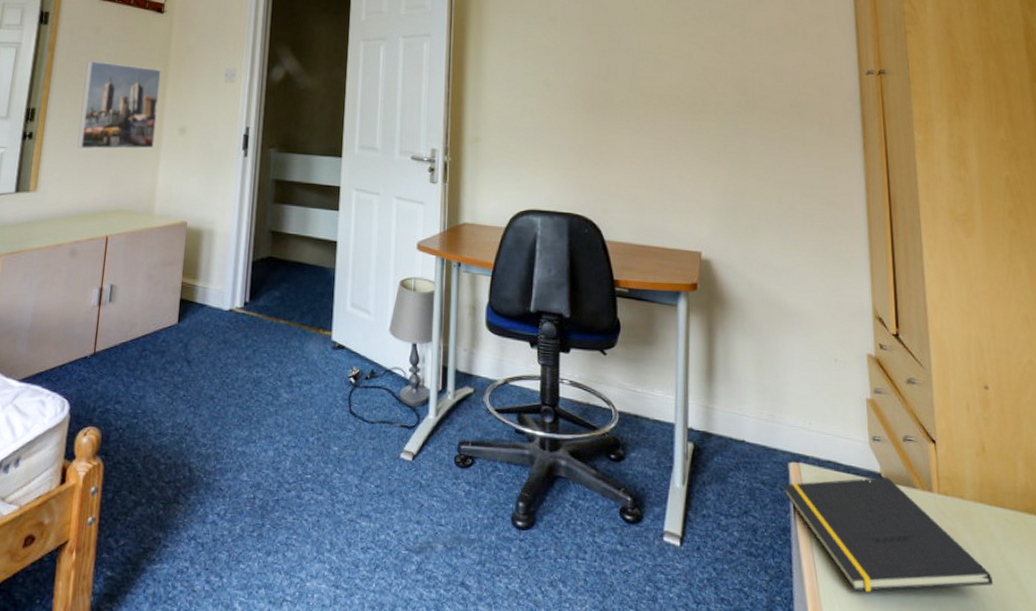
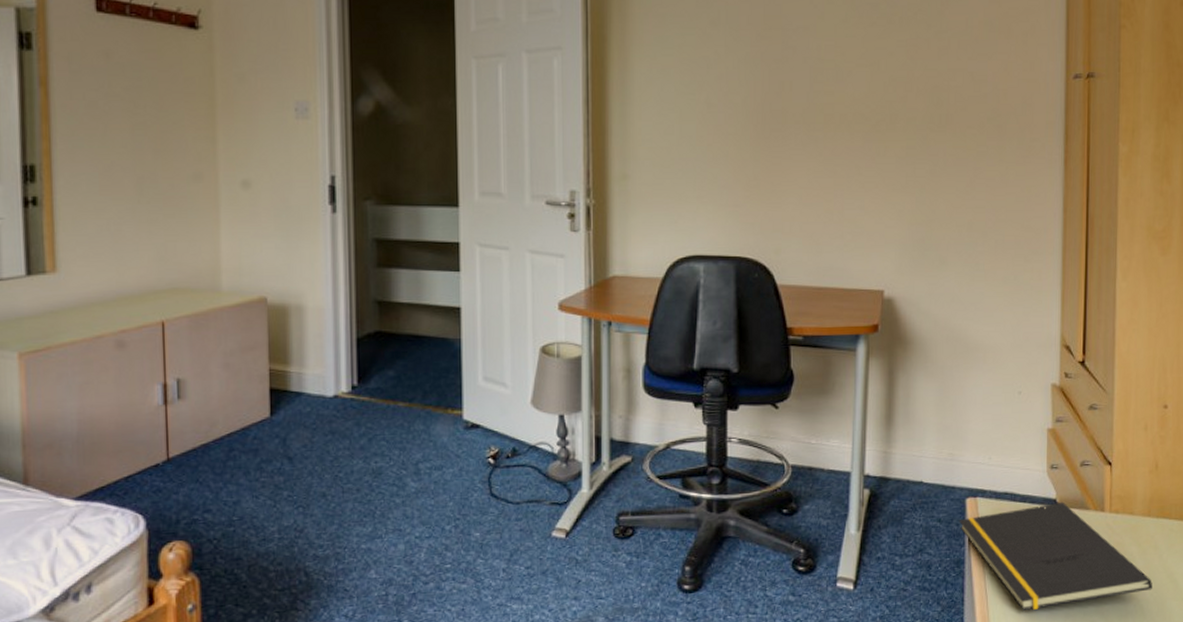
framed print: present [77,61,161,149] -> none [99,98,209,215]

